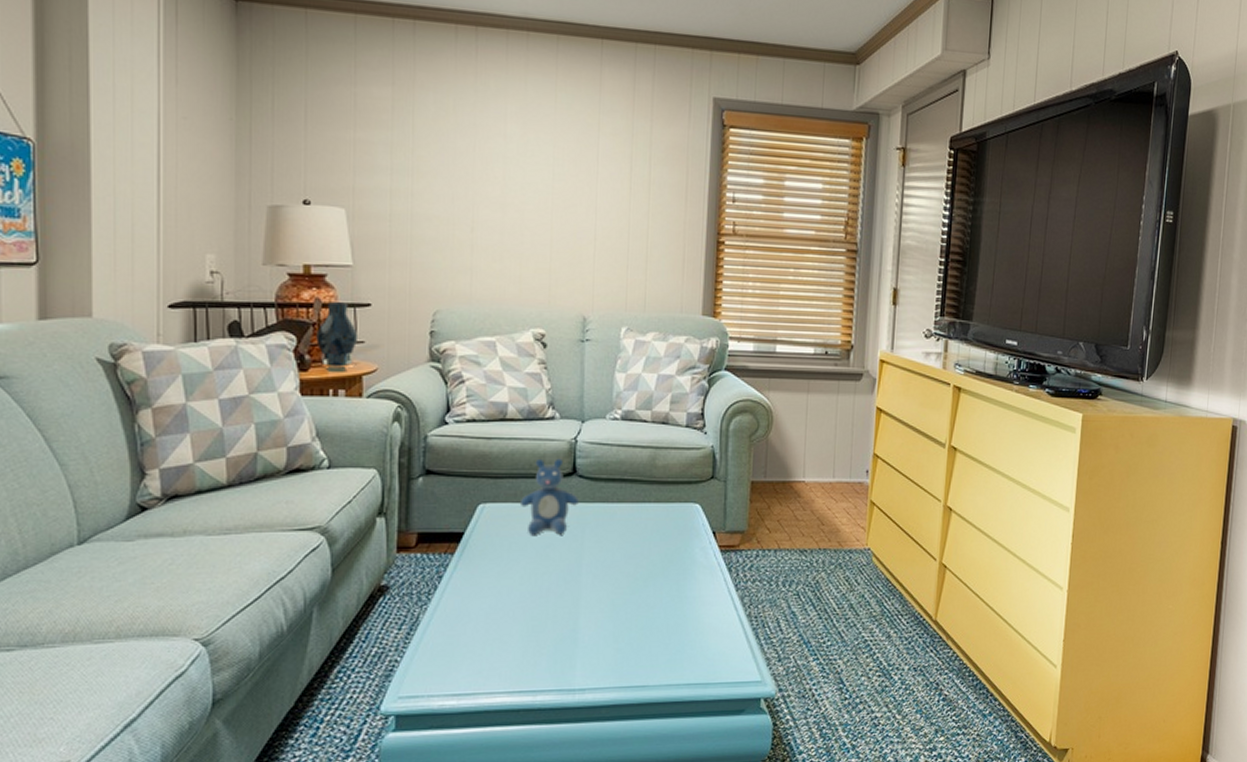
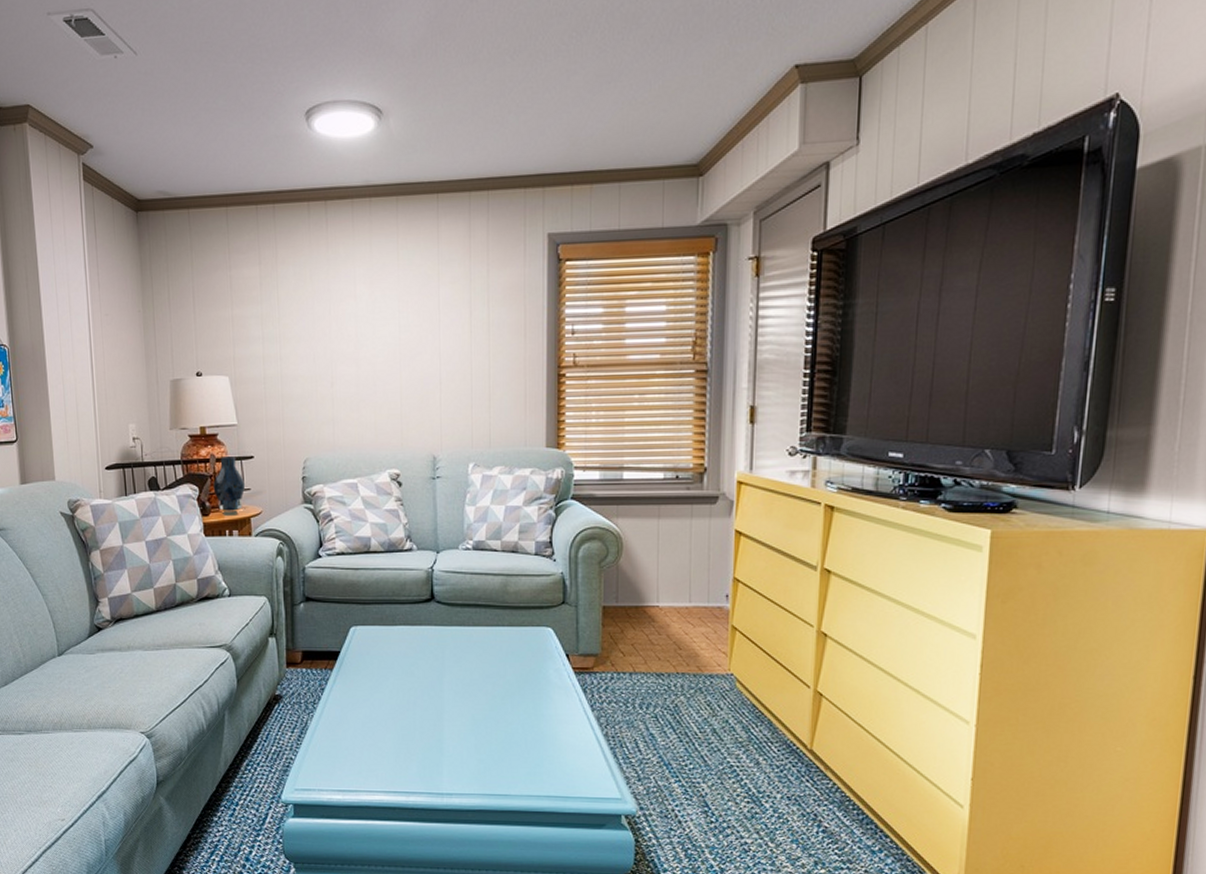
stuffed animal: present [519,458,579,535] -> none [385,586,438,655]

